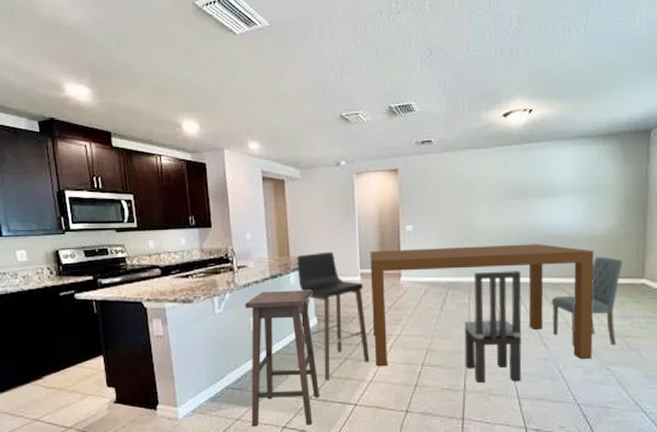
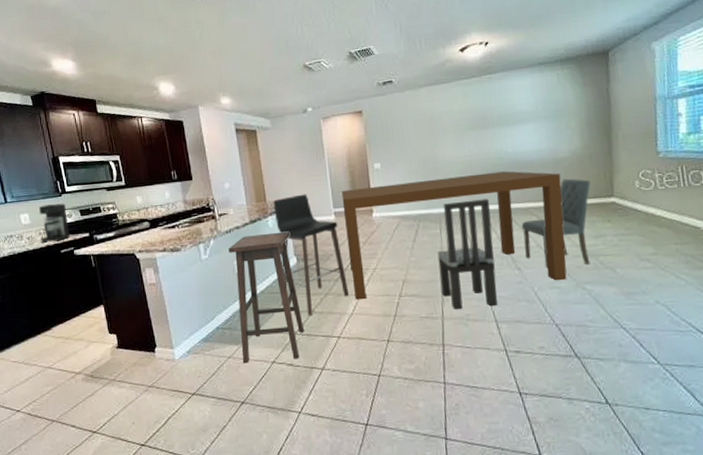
coffee maker: none [37,242,71,283] -> present [38,203,70,243]

